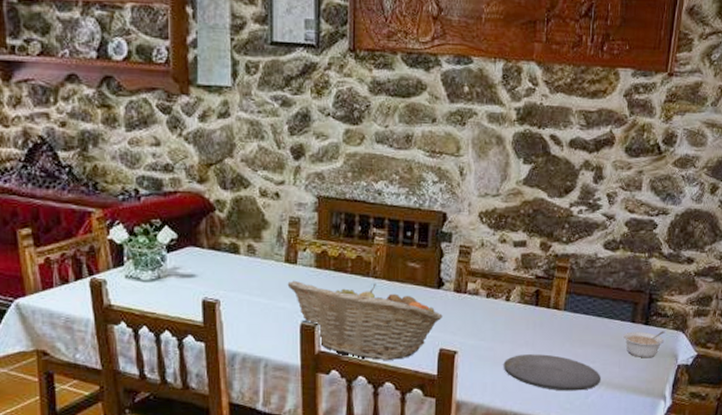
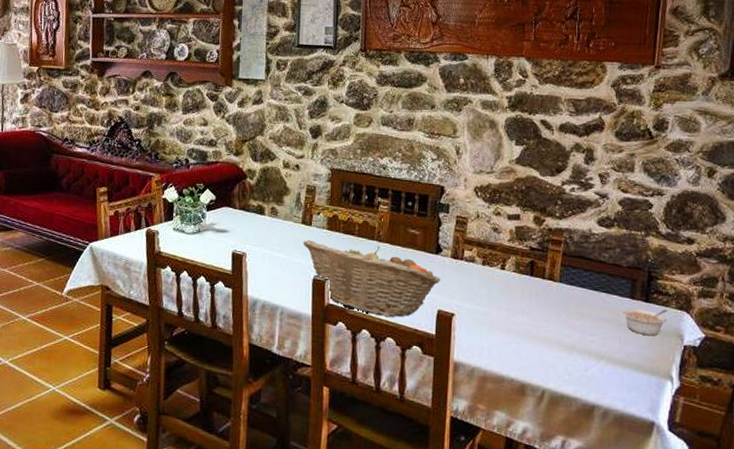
plate: present [503,354,601,391] -> none [499,322,600,363]

